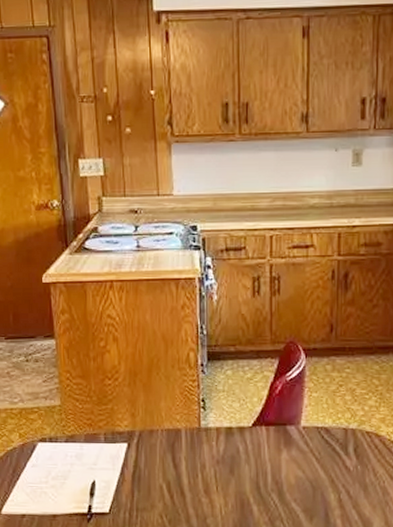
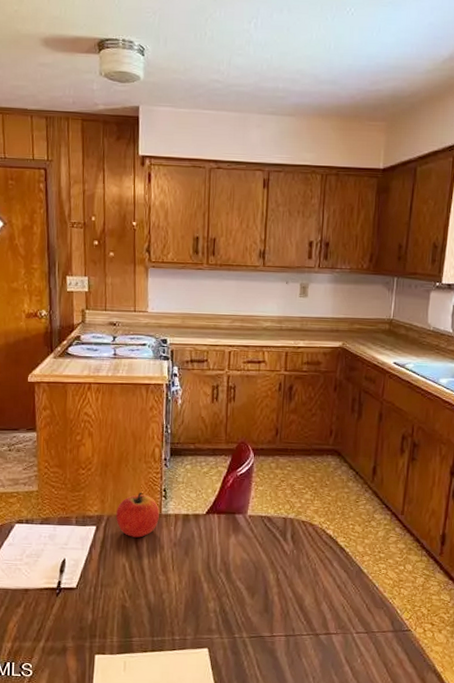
apple: none [149,403,198,455] -> present [116,492,159,538]

